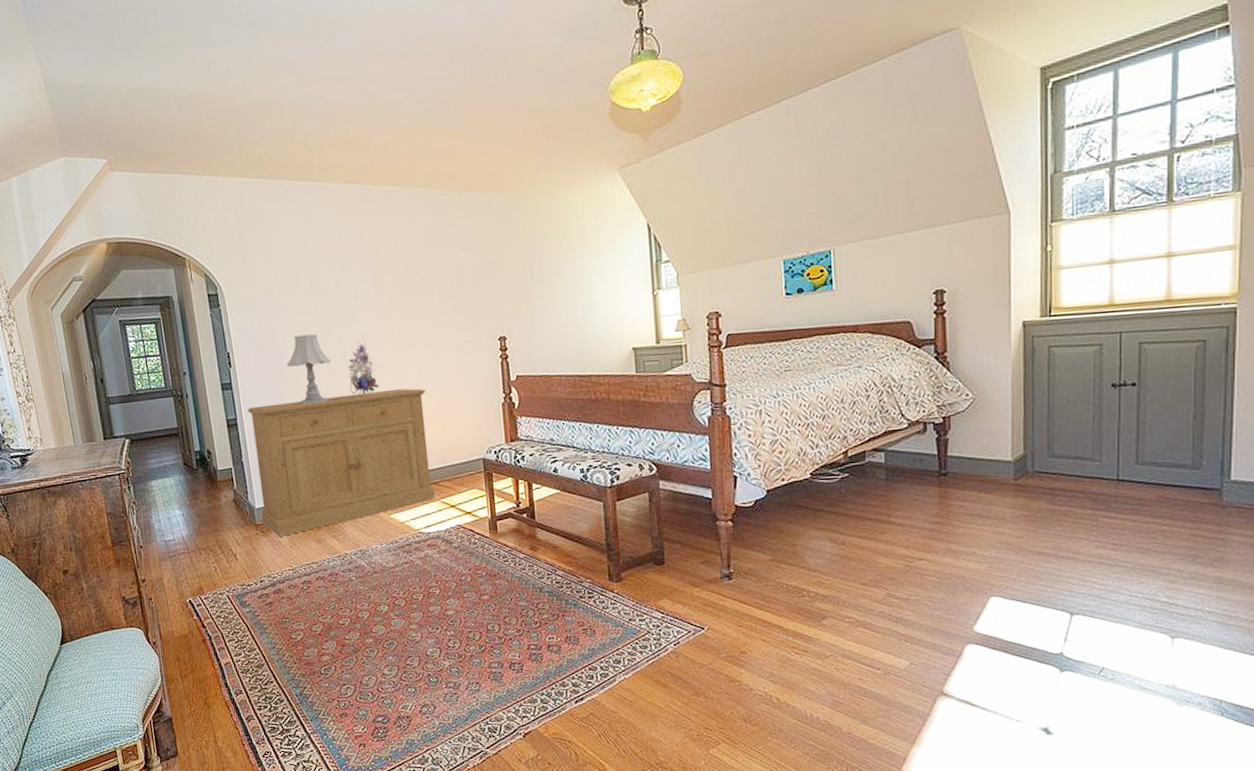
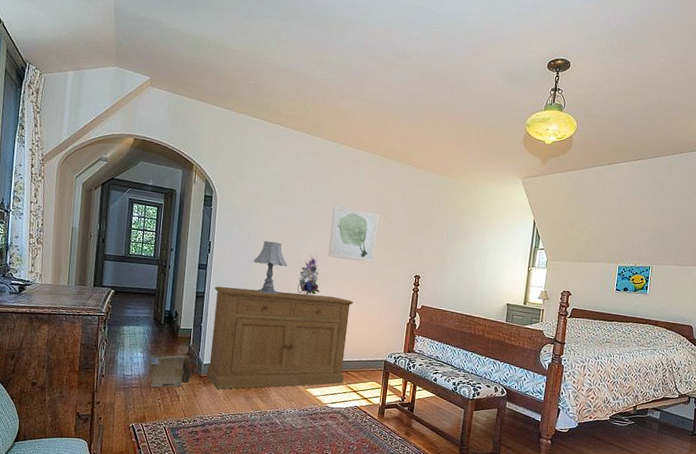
cardboard box: none [191,501,248,550] -> present [150,354,196,388]
wall art: none [372,266,441,338] -> present [328,205,380,263]

